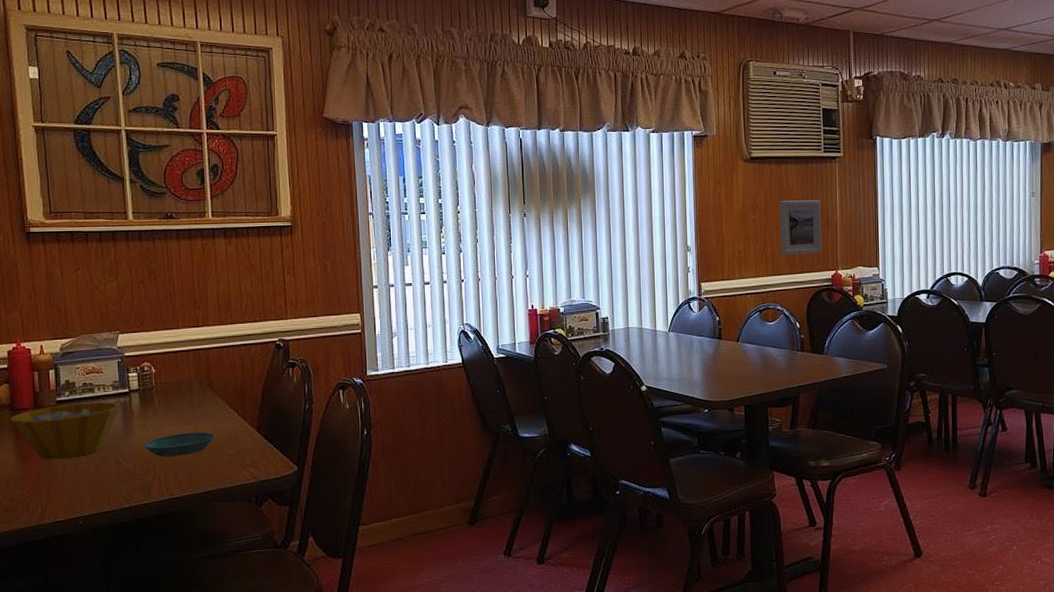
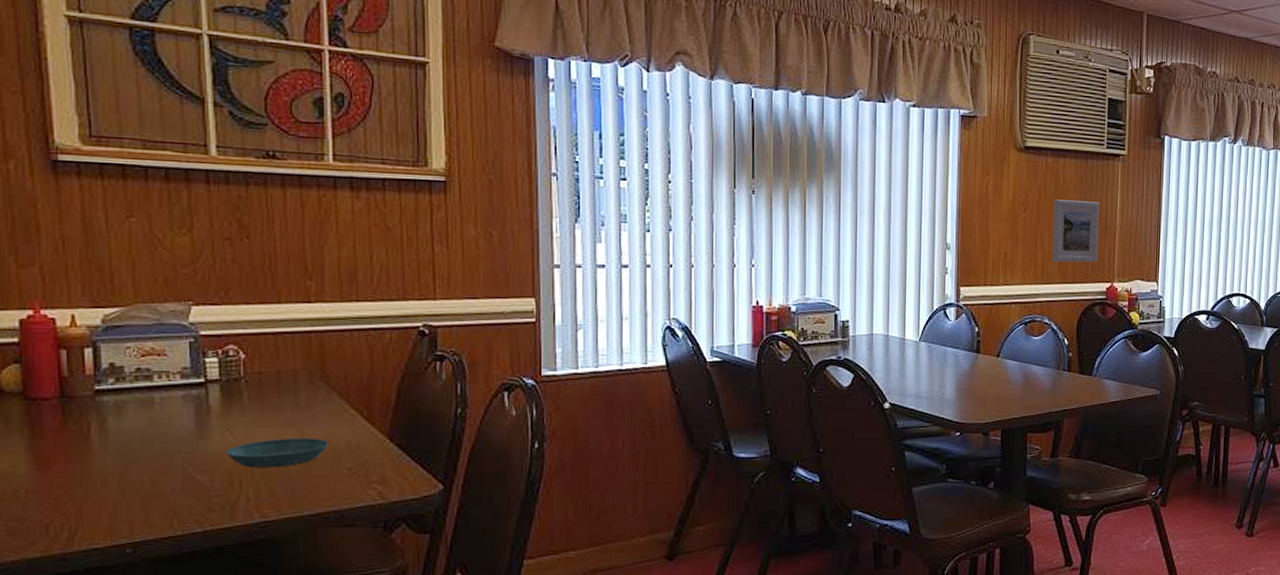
bowl: present [10,401,121,460] -> none [21,393,193,468]

